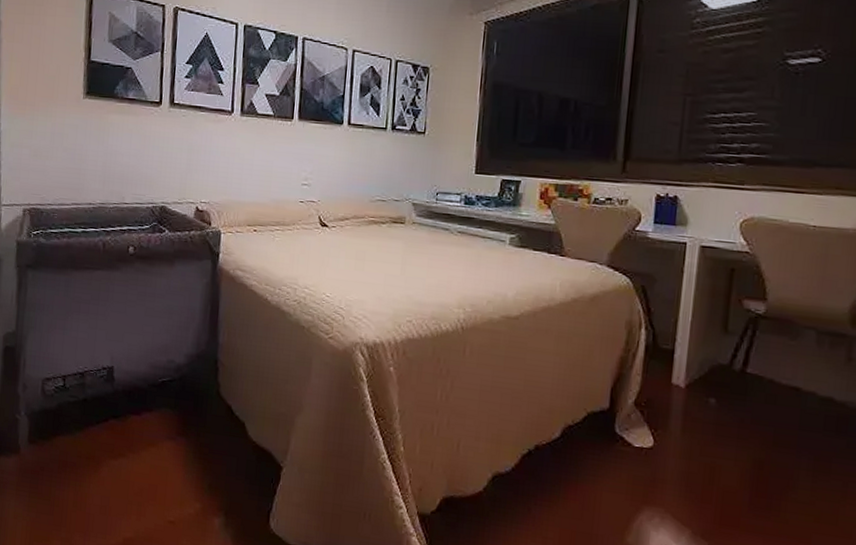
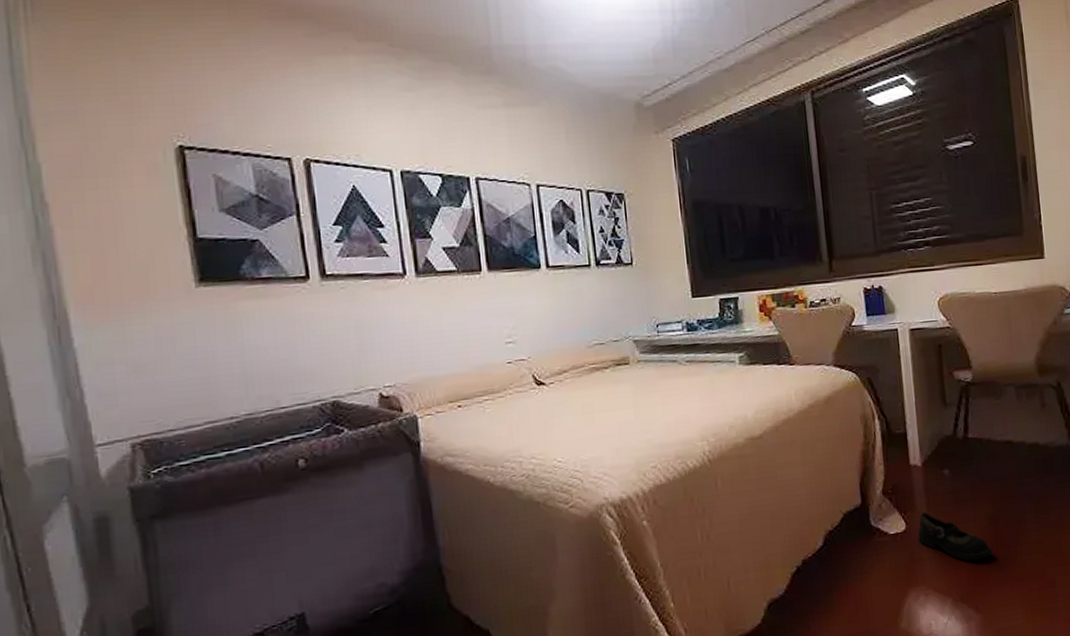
shoe: none [665,435,751,502] -> present [917,512,993,561]

